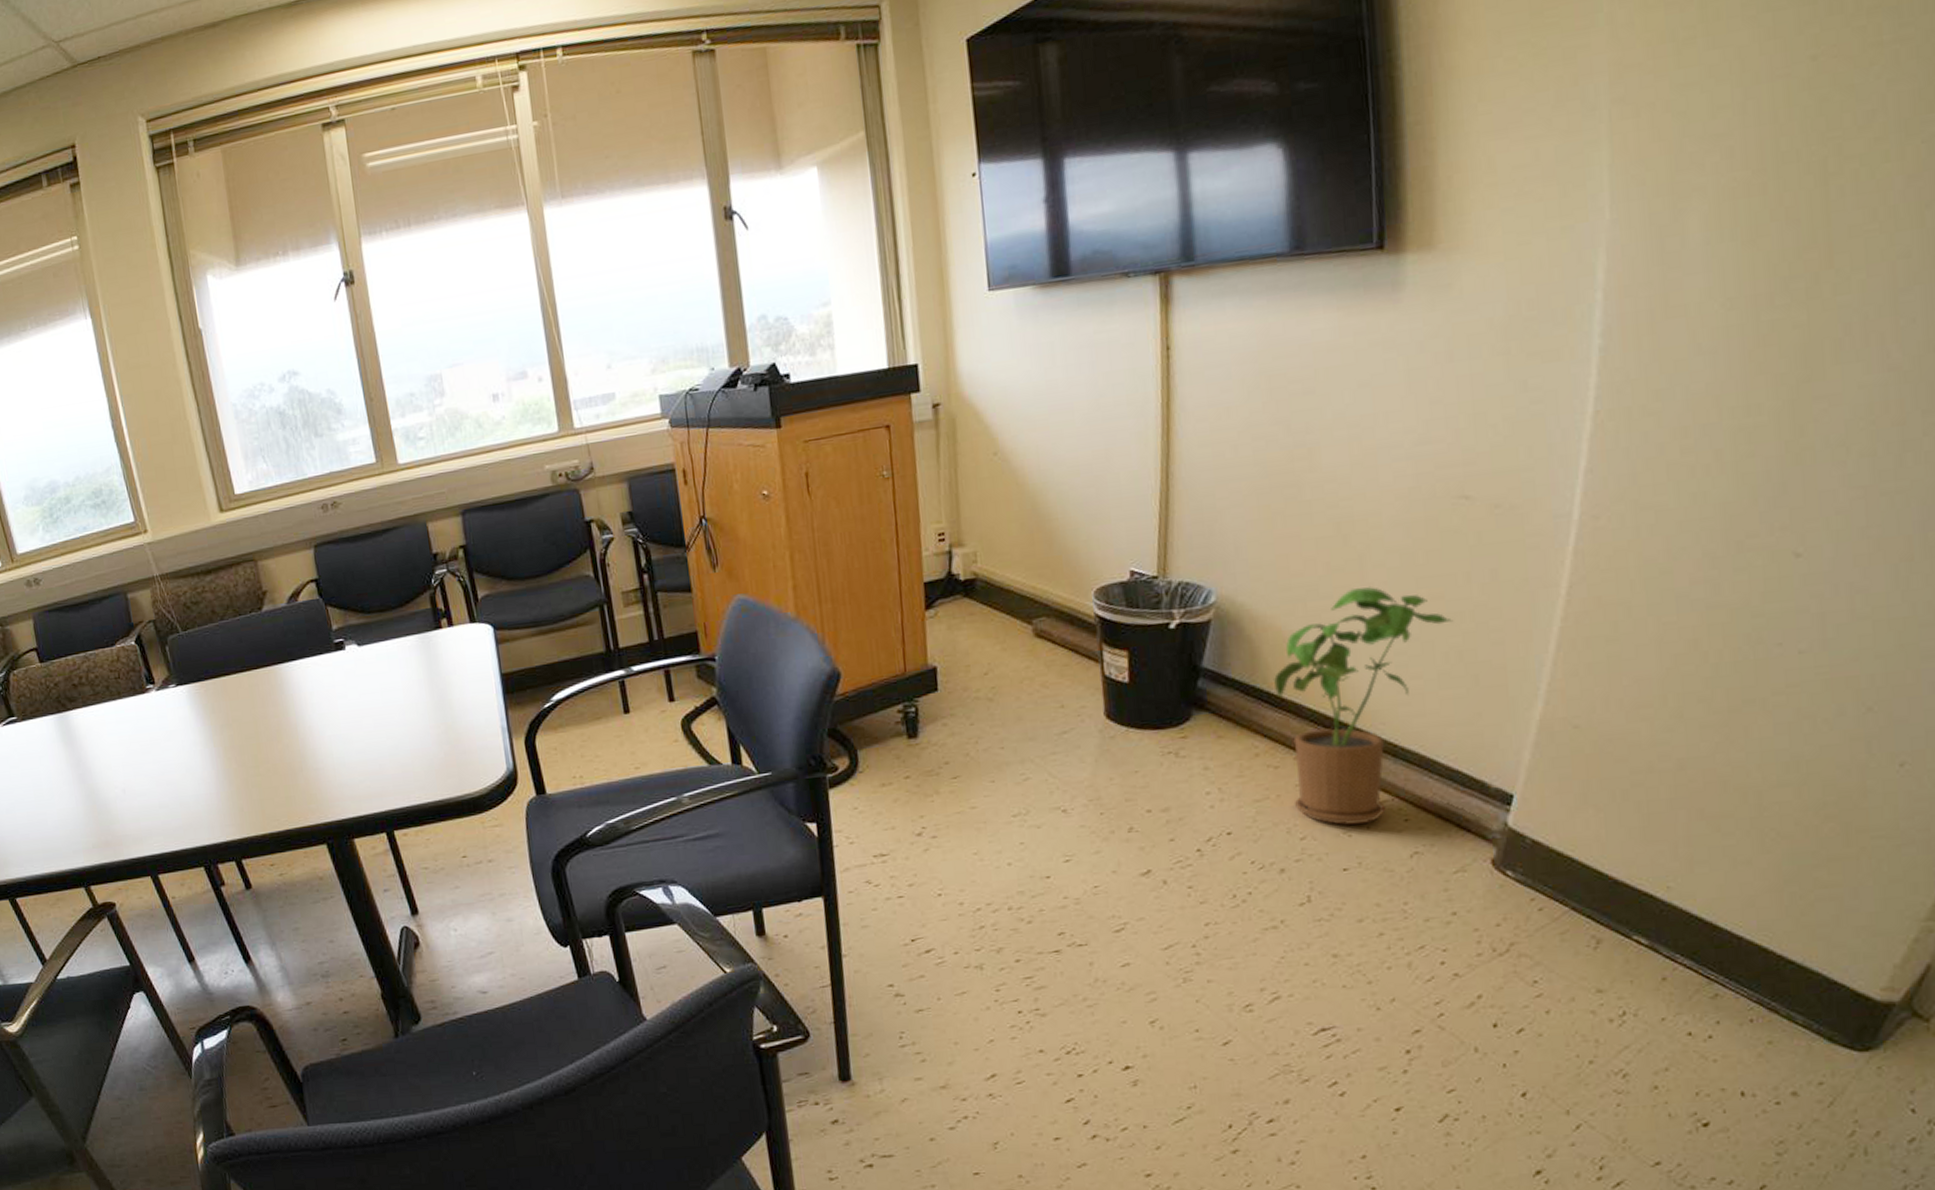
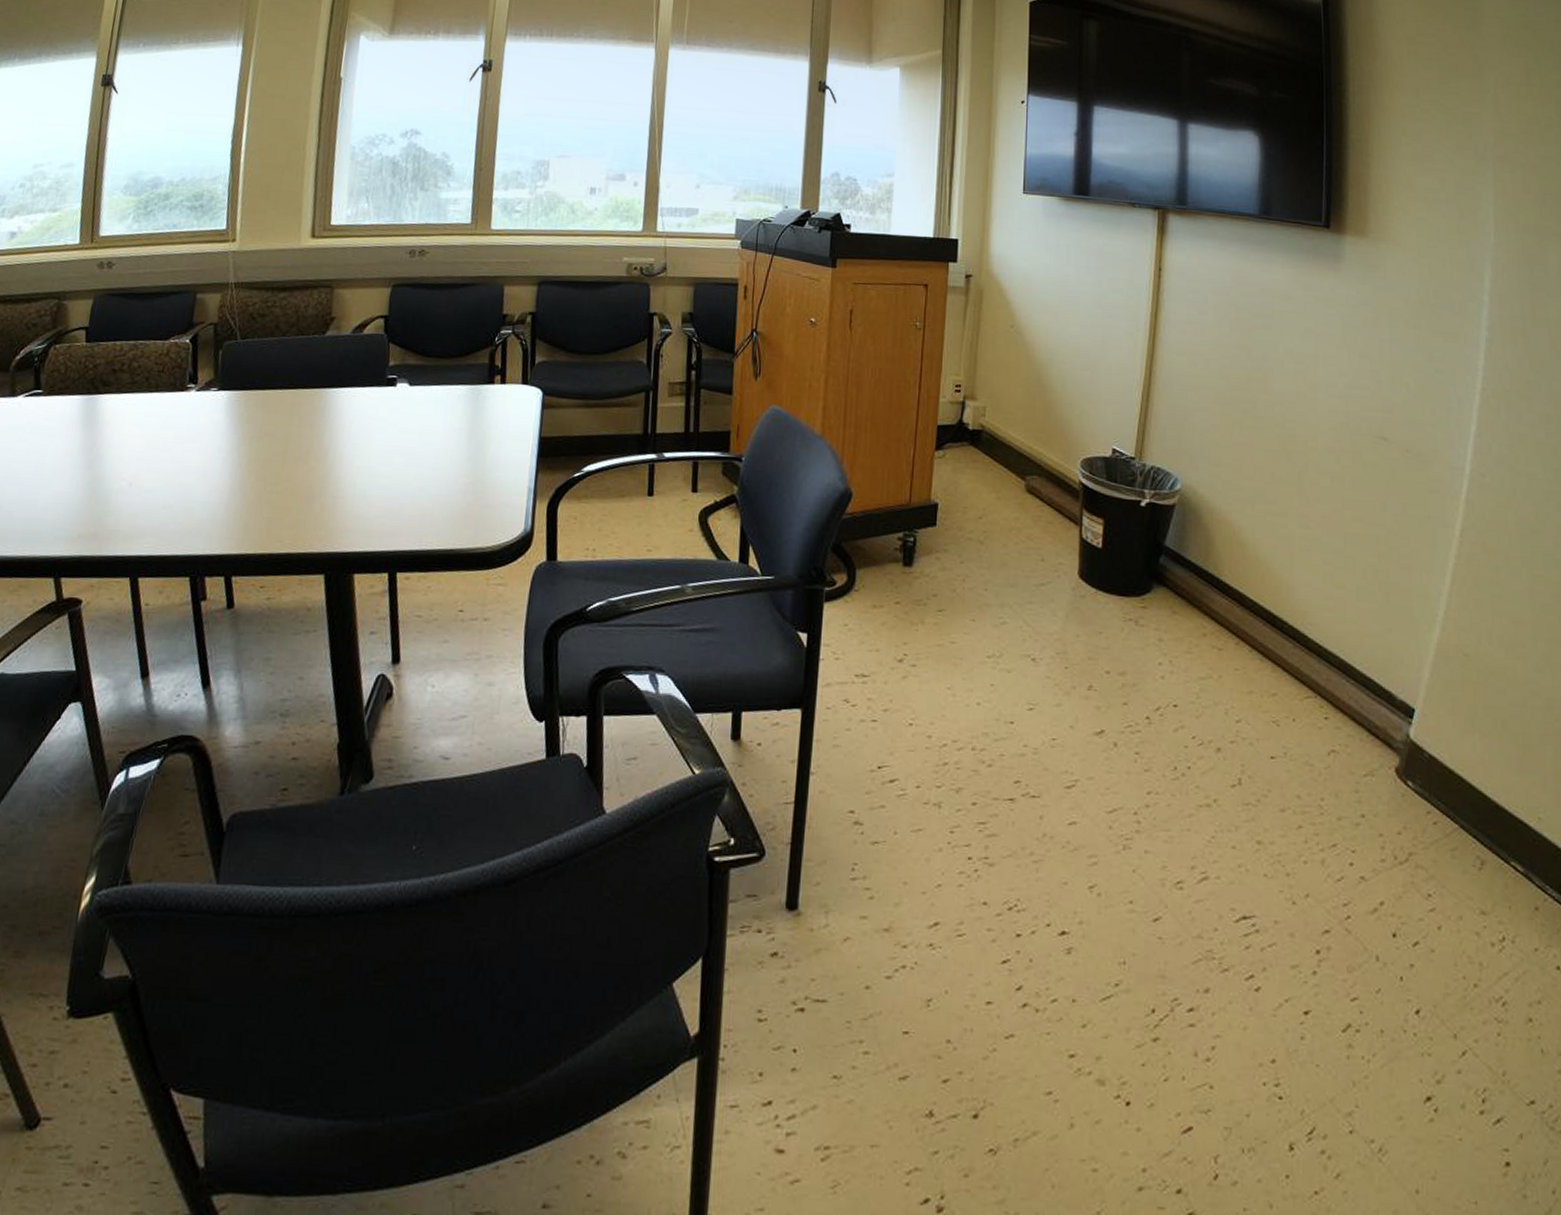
house plant: present [1273,586,1454,825] -> none [1222,498,1371,715]

